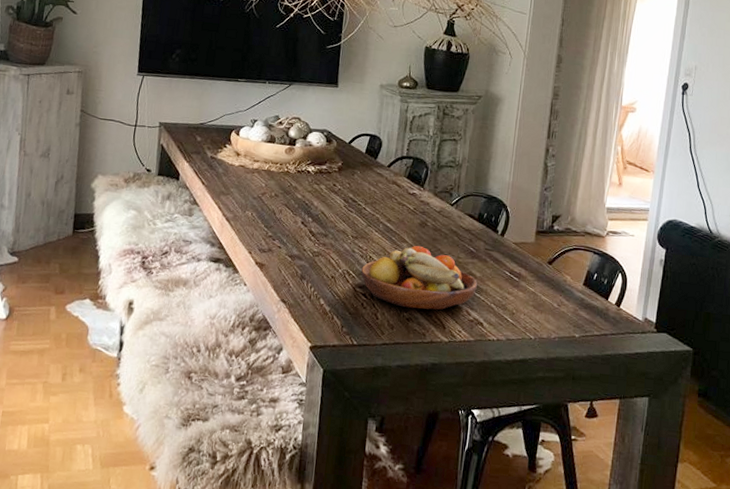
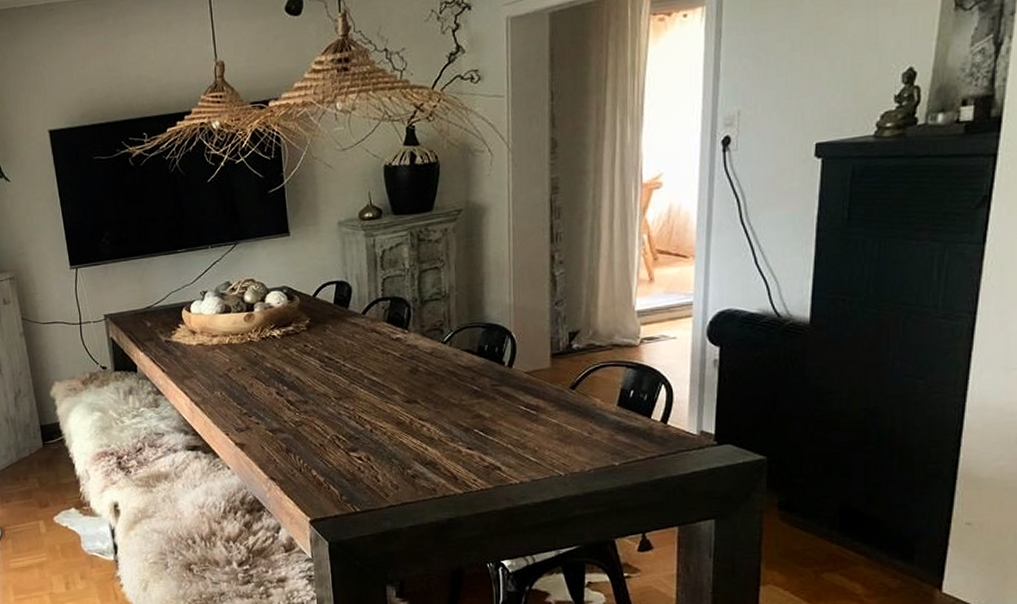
fruit bowl: present [360,245,477,310] -> none [351,394,488,465]

